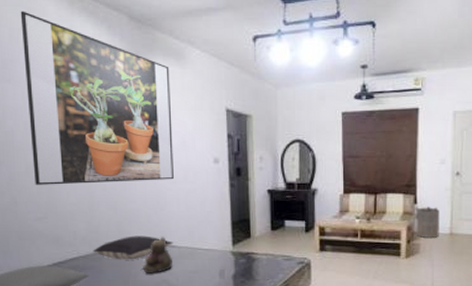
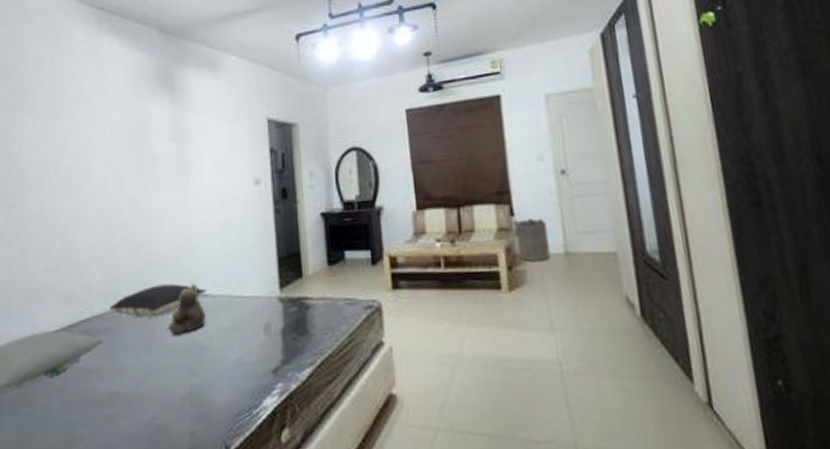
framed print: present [20,11,174,185] -> none [46,36,207,229]

